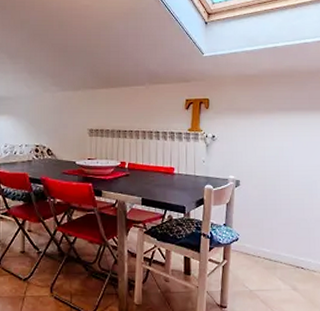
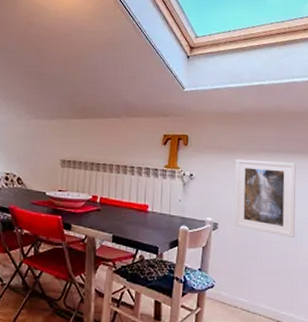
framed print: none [254,118,311,189] -> present [234,158,296,237]

